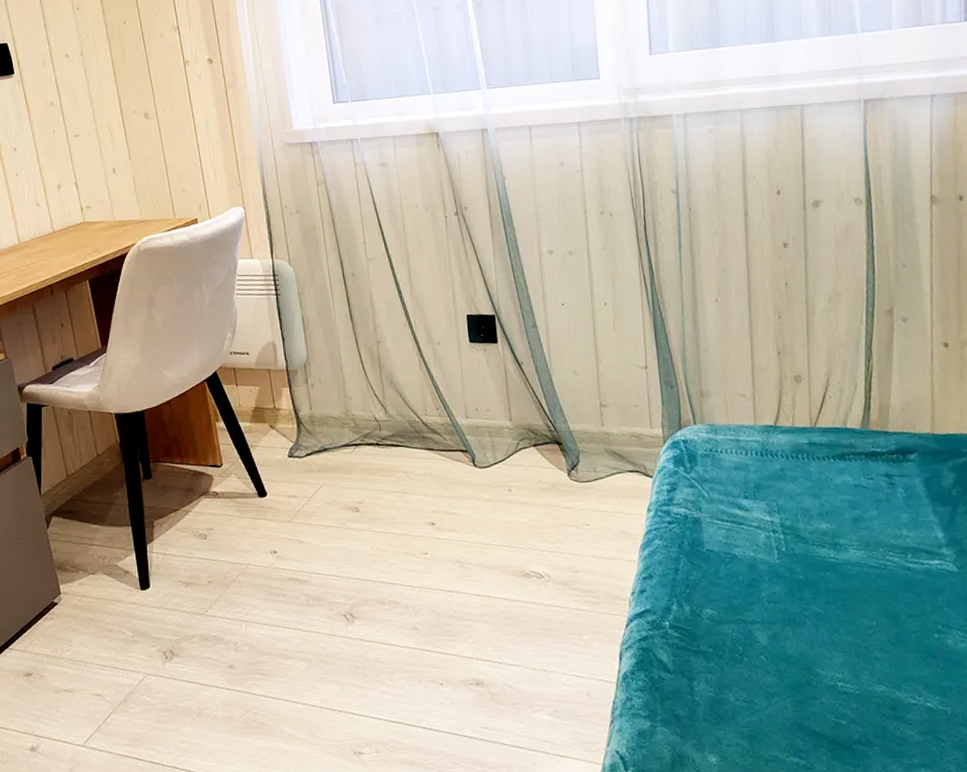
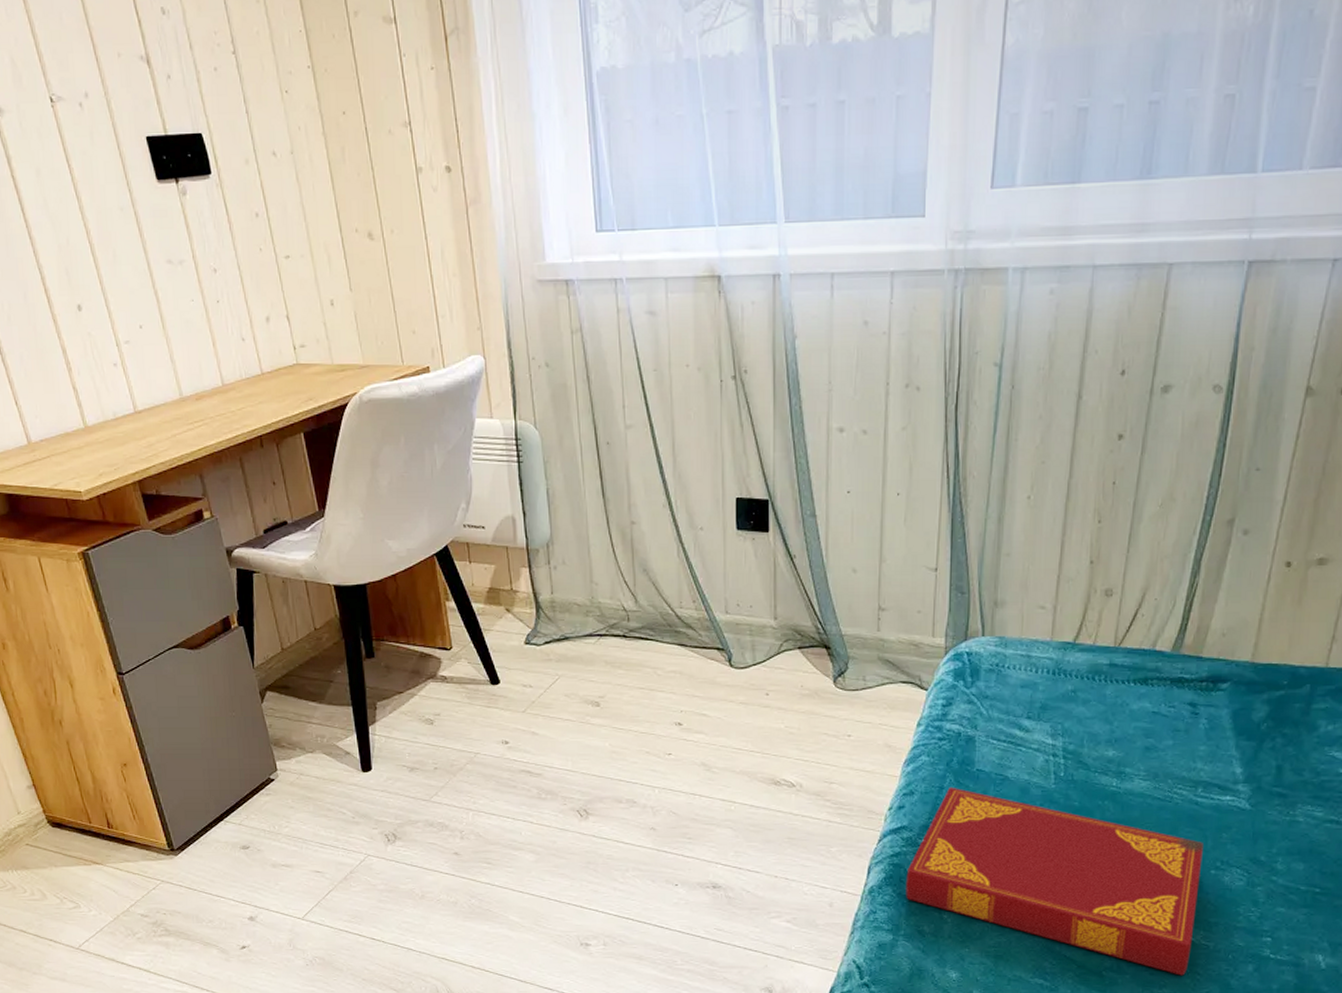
hardback book: none [655,568,932,744] -> present [906,786,1203,976]

